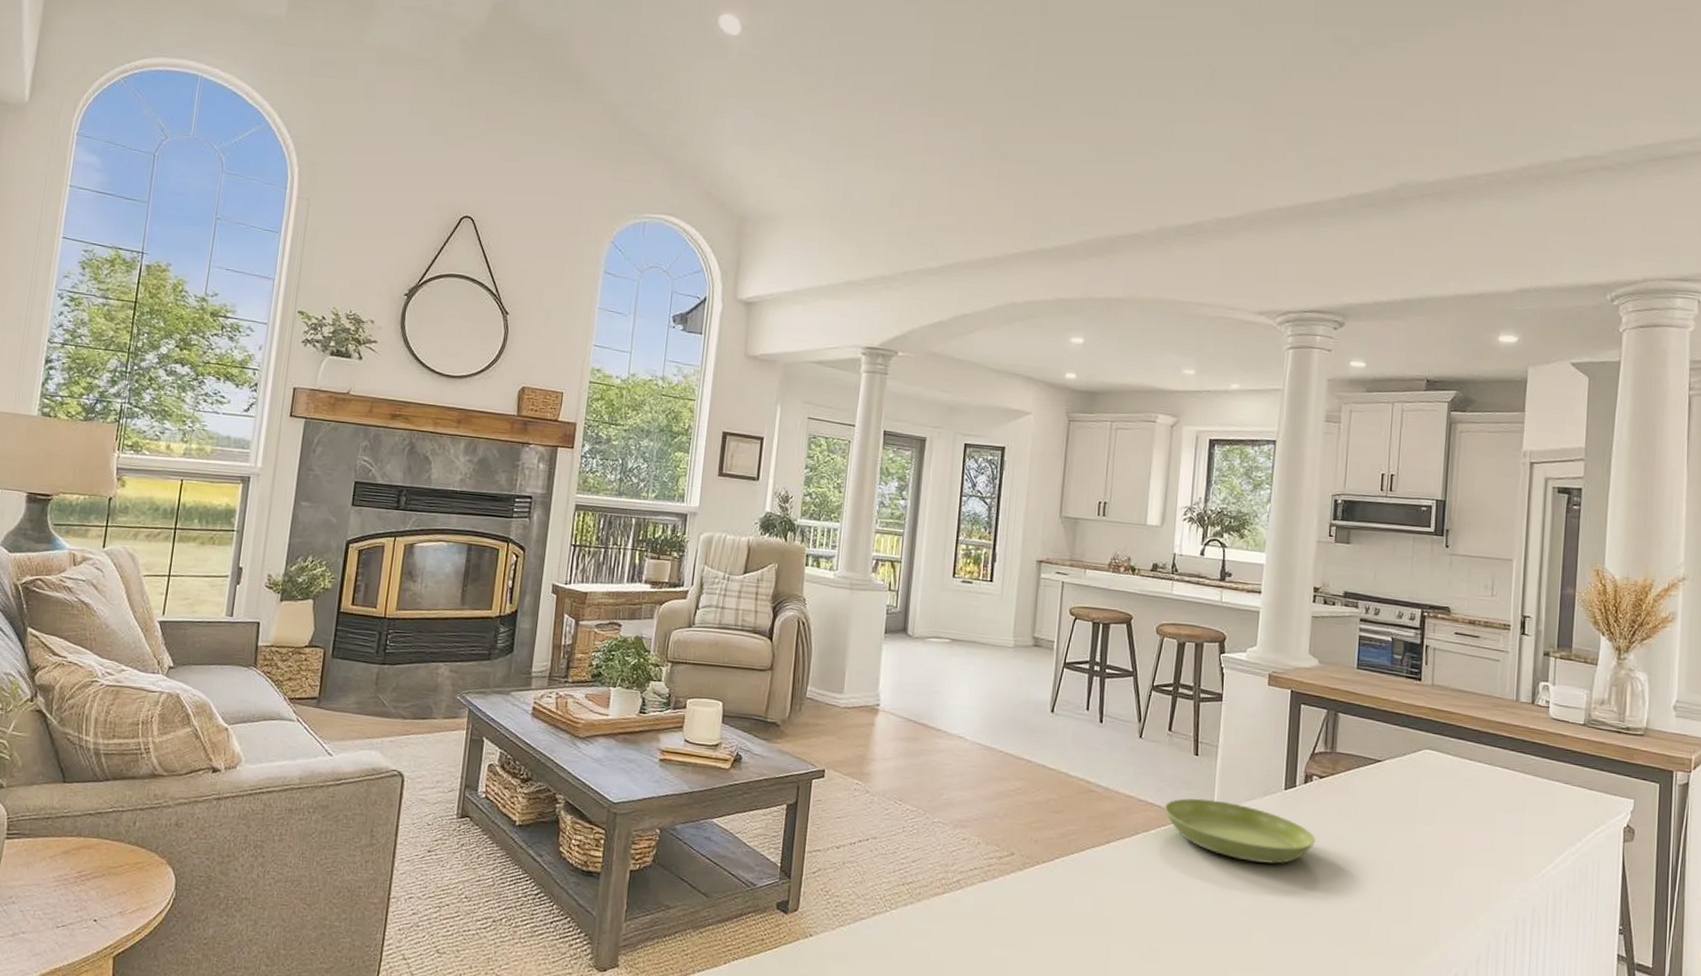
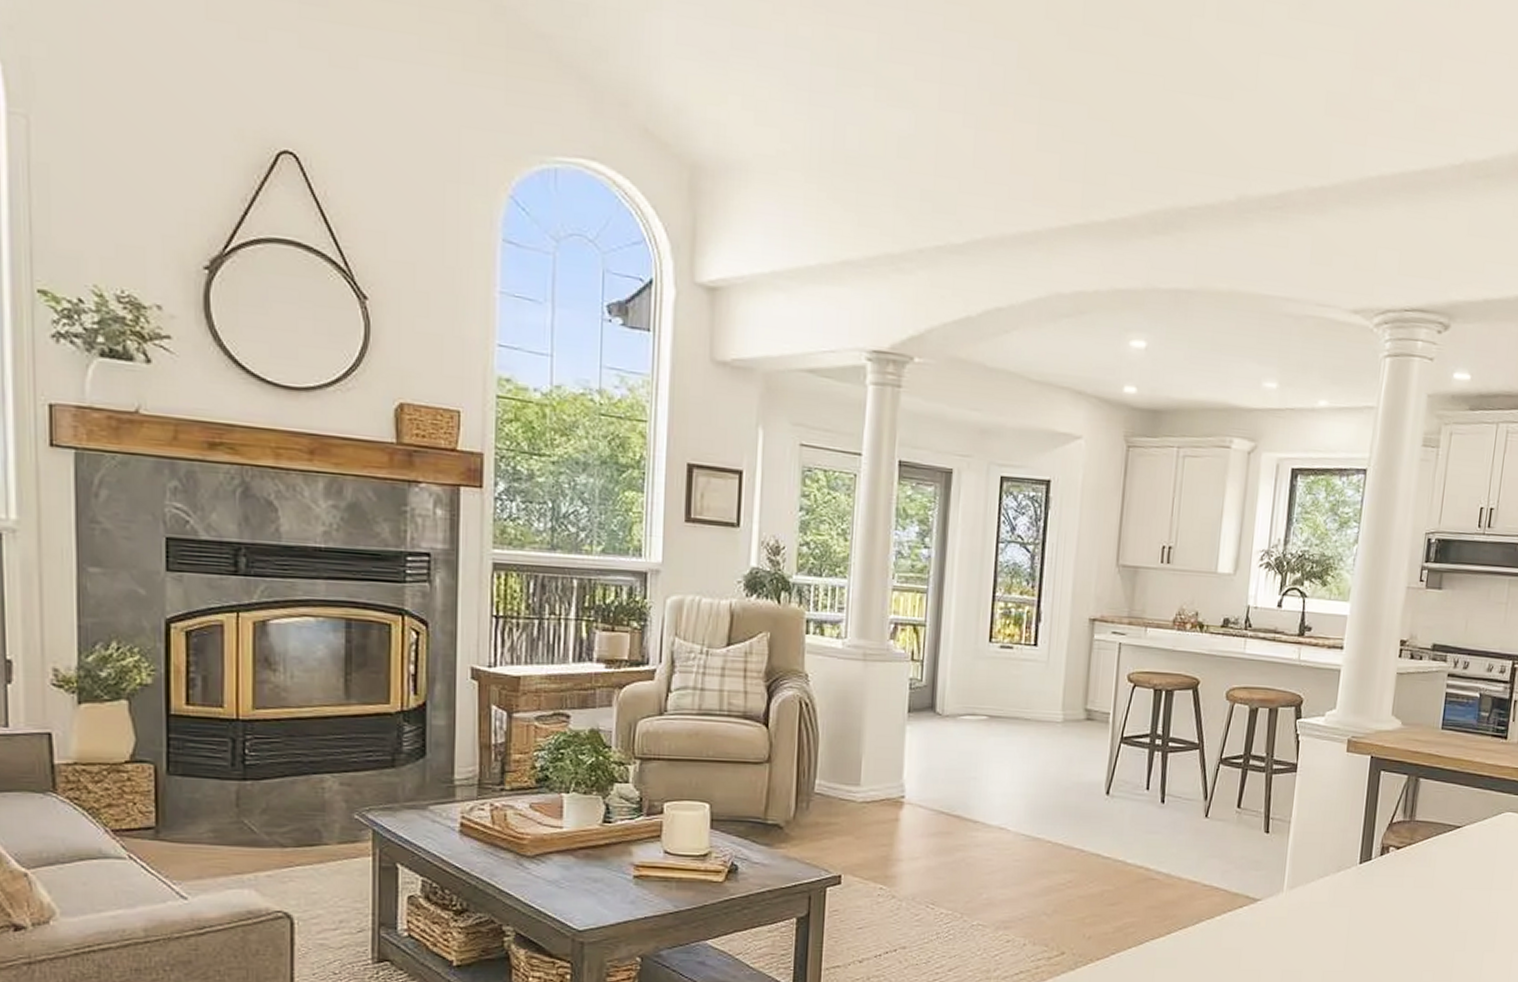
saucer: present [1164,798,1316,864] -> none [1230,879,1390,942]

